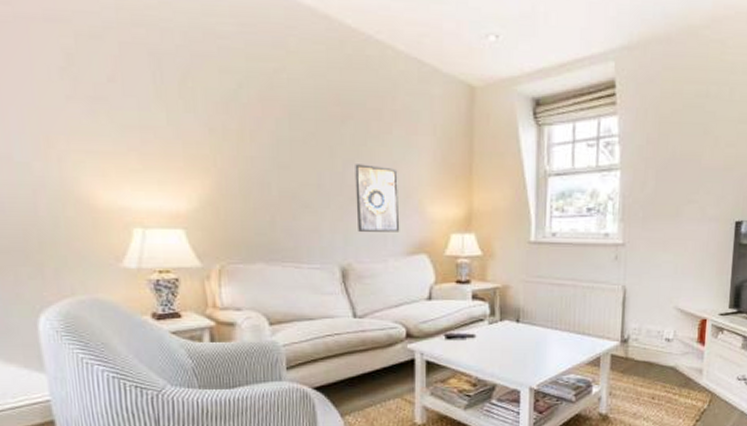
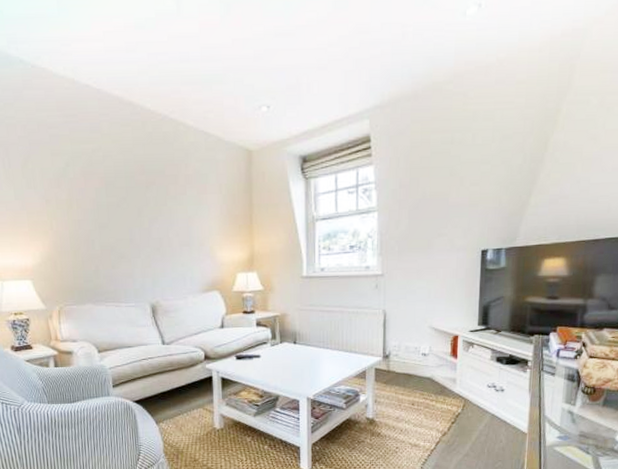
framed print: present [355,164,400,232] -> none [158,220,196,275]

